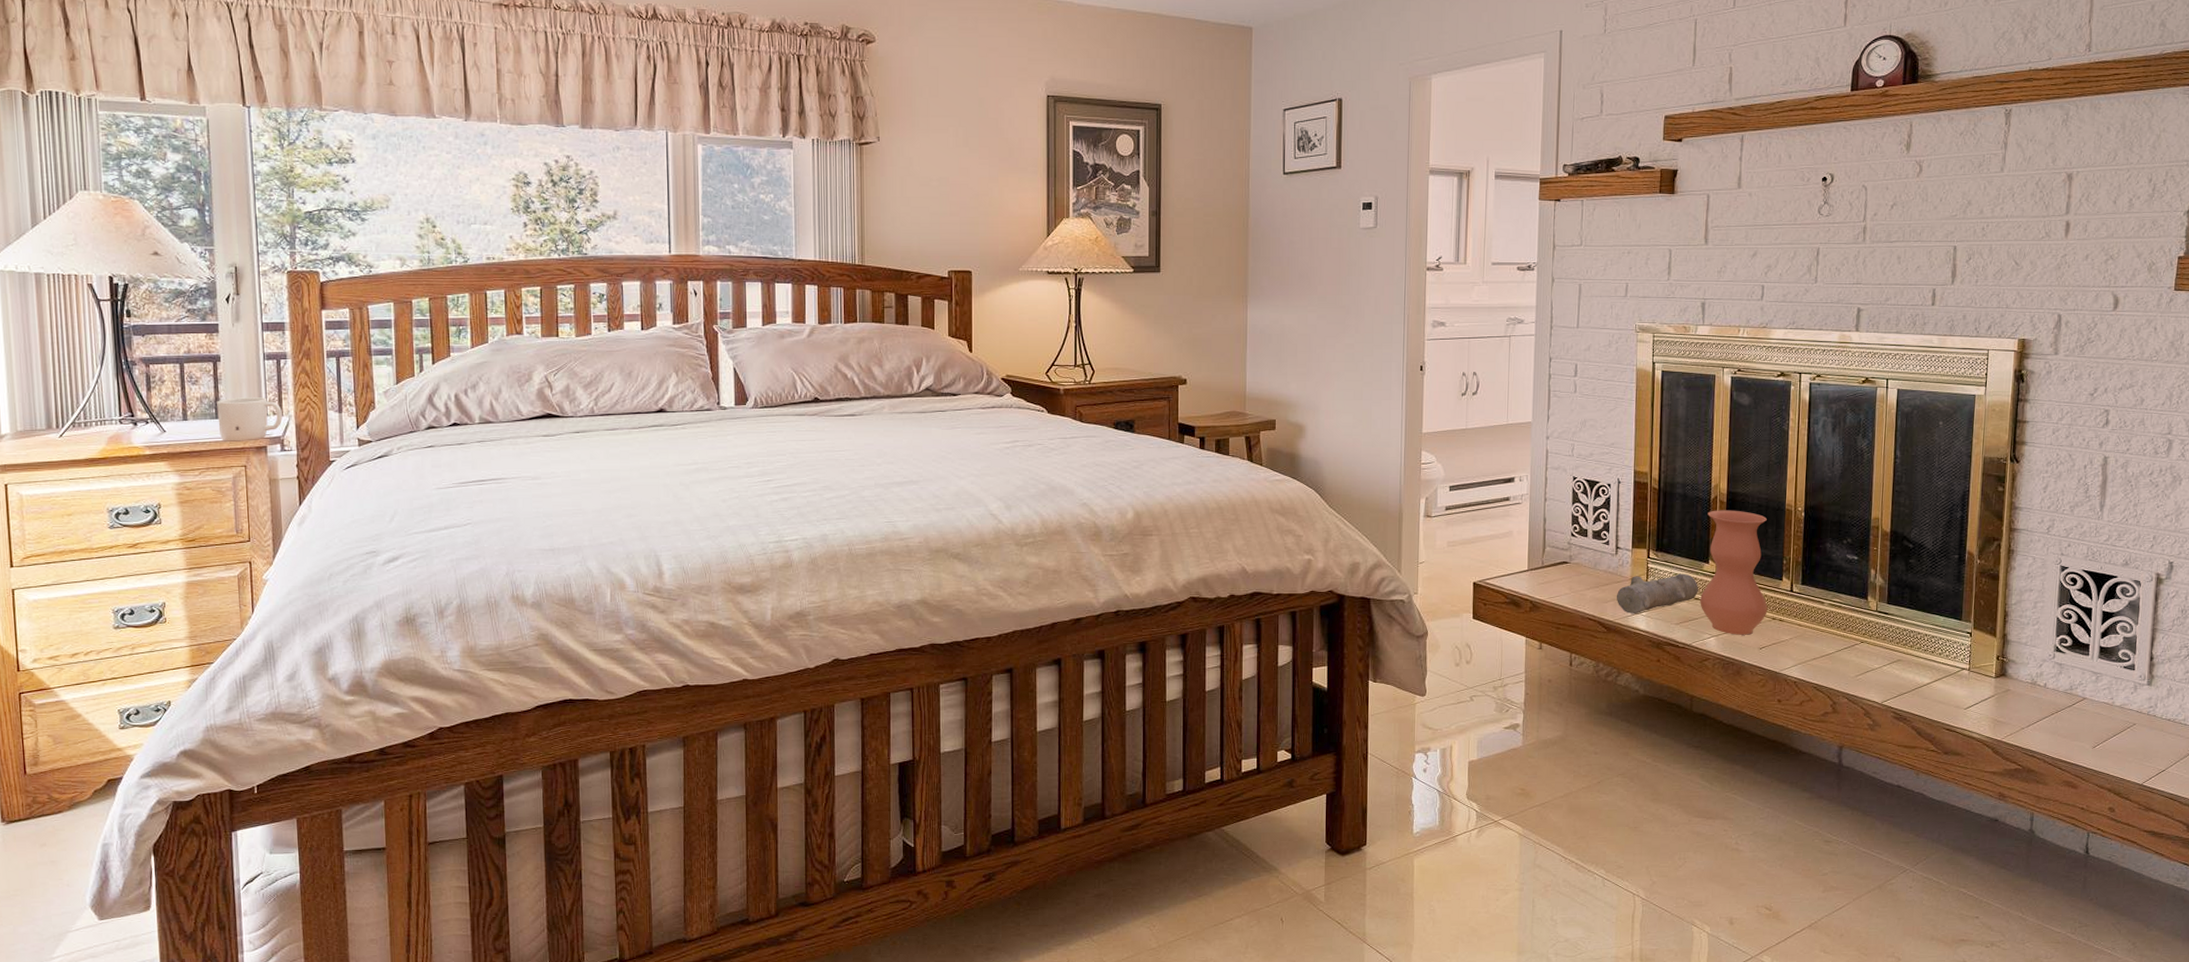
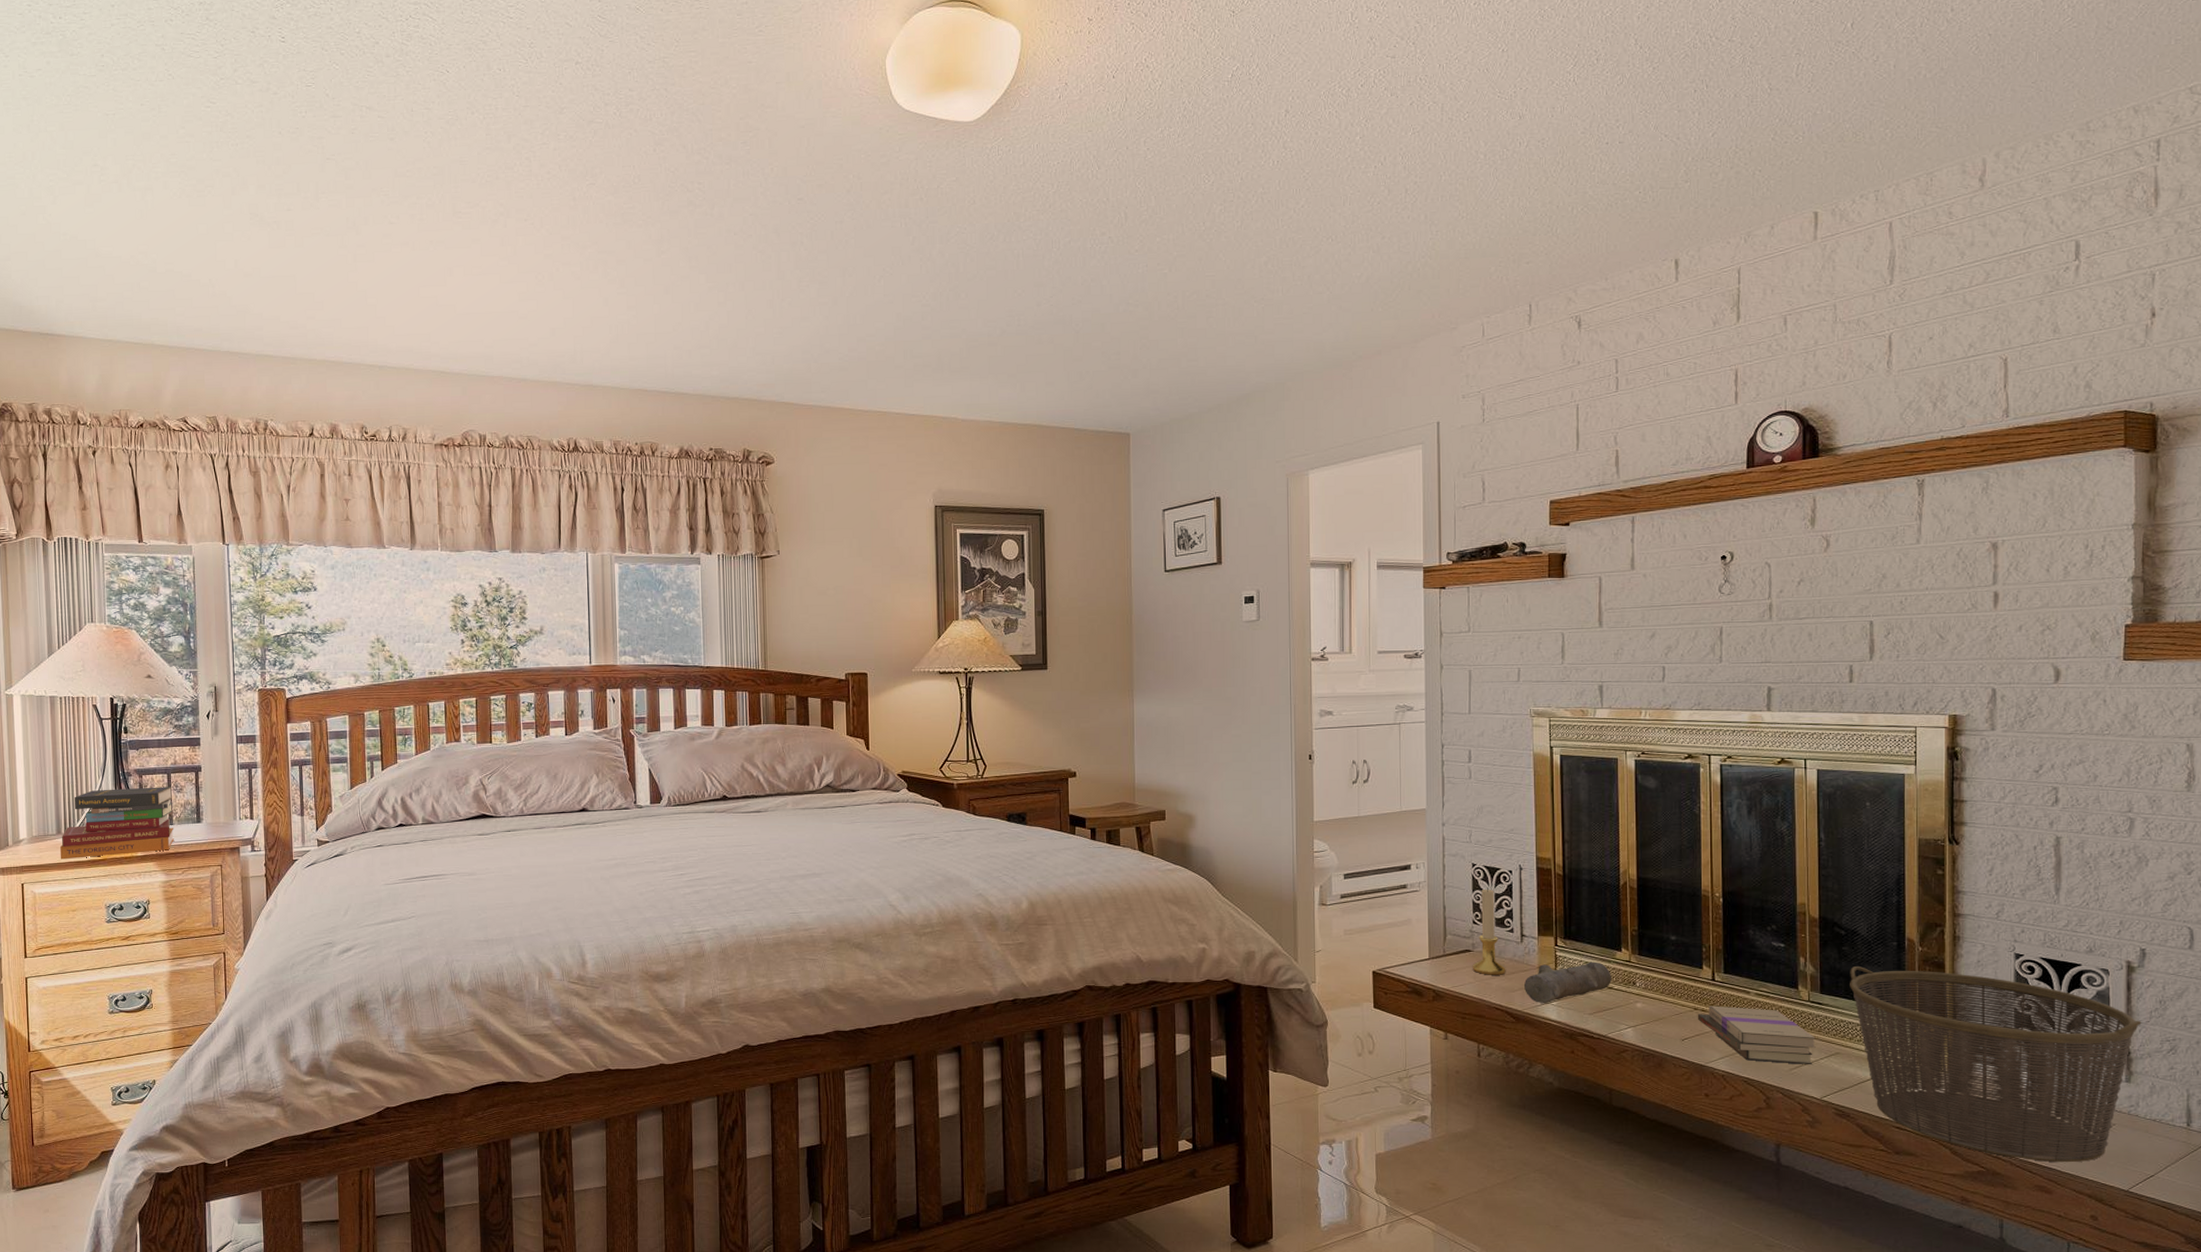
books: none [51,378,190,458] -> present [60,787,175,860]
mug: present [217,397,282,441] -> none [198,803,253,843]
candle holder: none [1568,500,1600,586] -> present [1472,887,1506,975]
vase: present [1700,510,1768,635] -> none [1614,896,1688,1026]
books: none [1775,615,1881,672] -> present [1697,1005,1816,1065]
basket: none [1914,578,2165,760] -> present [1850,966,2142,1163]

